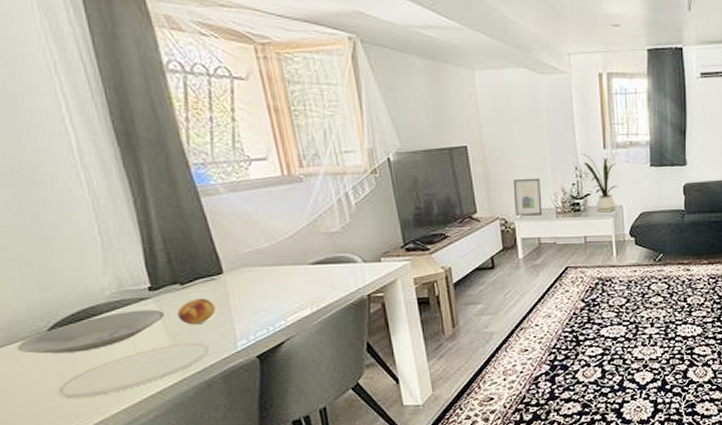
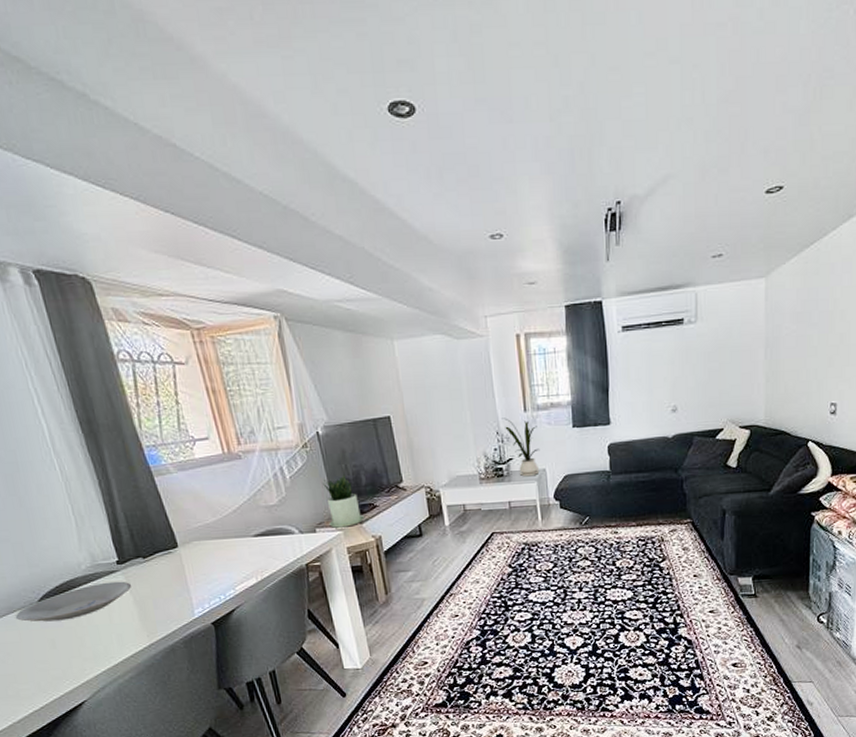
plate: present [56,342,209,399] -> none [49,610,171,662]
fruit: present [177,298,215,325] -> none [142,570,174,595]
planter: none [391,203,434,258] -> present [323,474,364,528]
picture frame: present [514,178,541,216] -> none [437,444,465,484]

